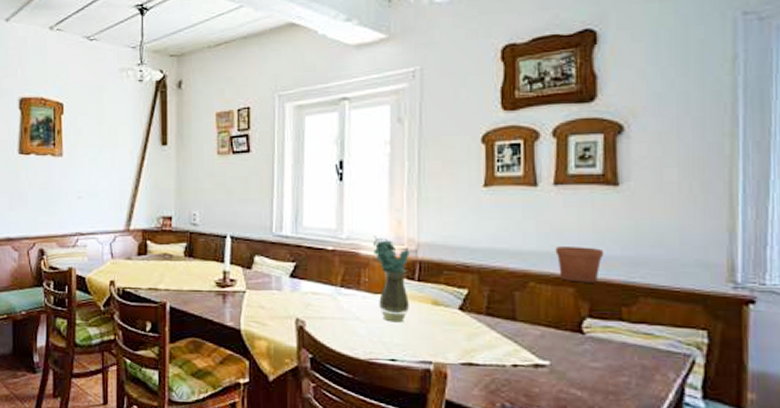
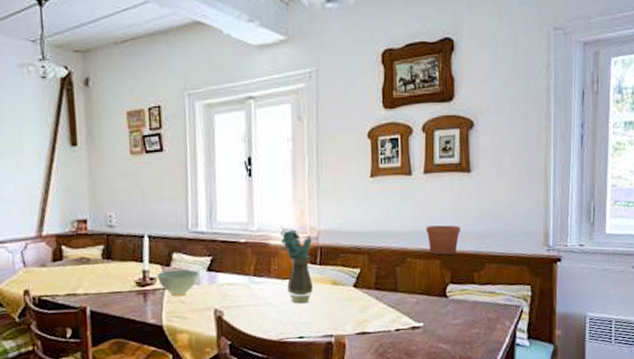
bowl: none [237,273,281,302] -> present [156,269,199,297]

